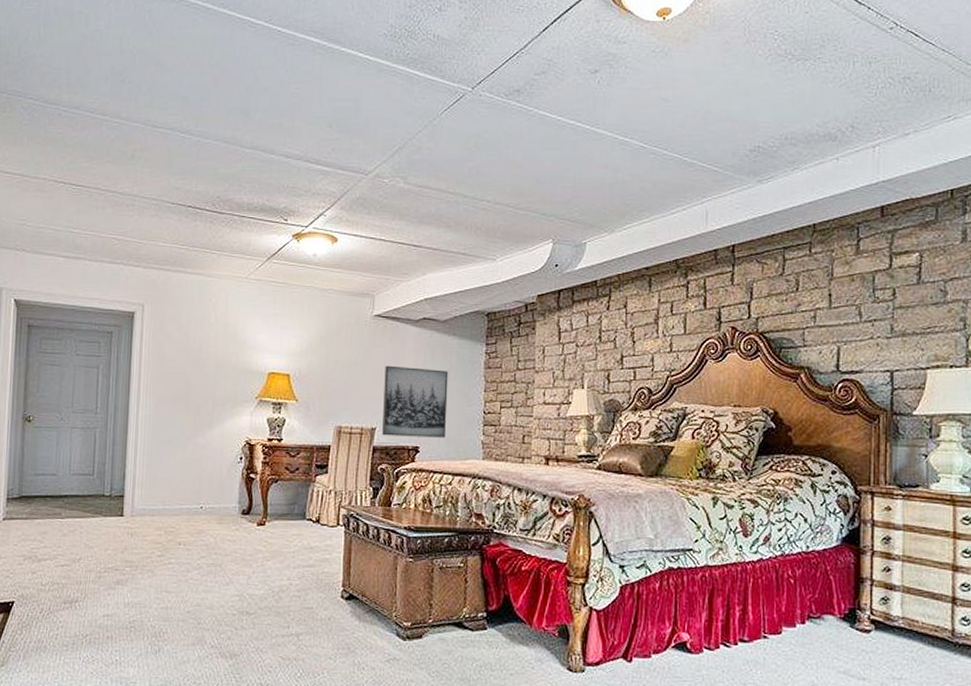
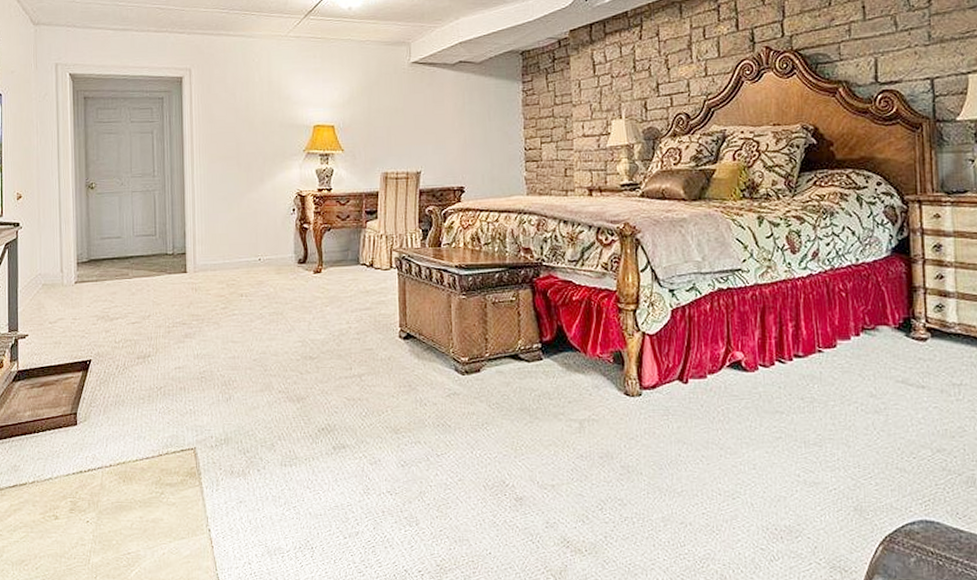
wall art: present [382,365,449,438] -> none [425,110,490,179]

